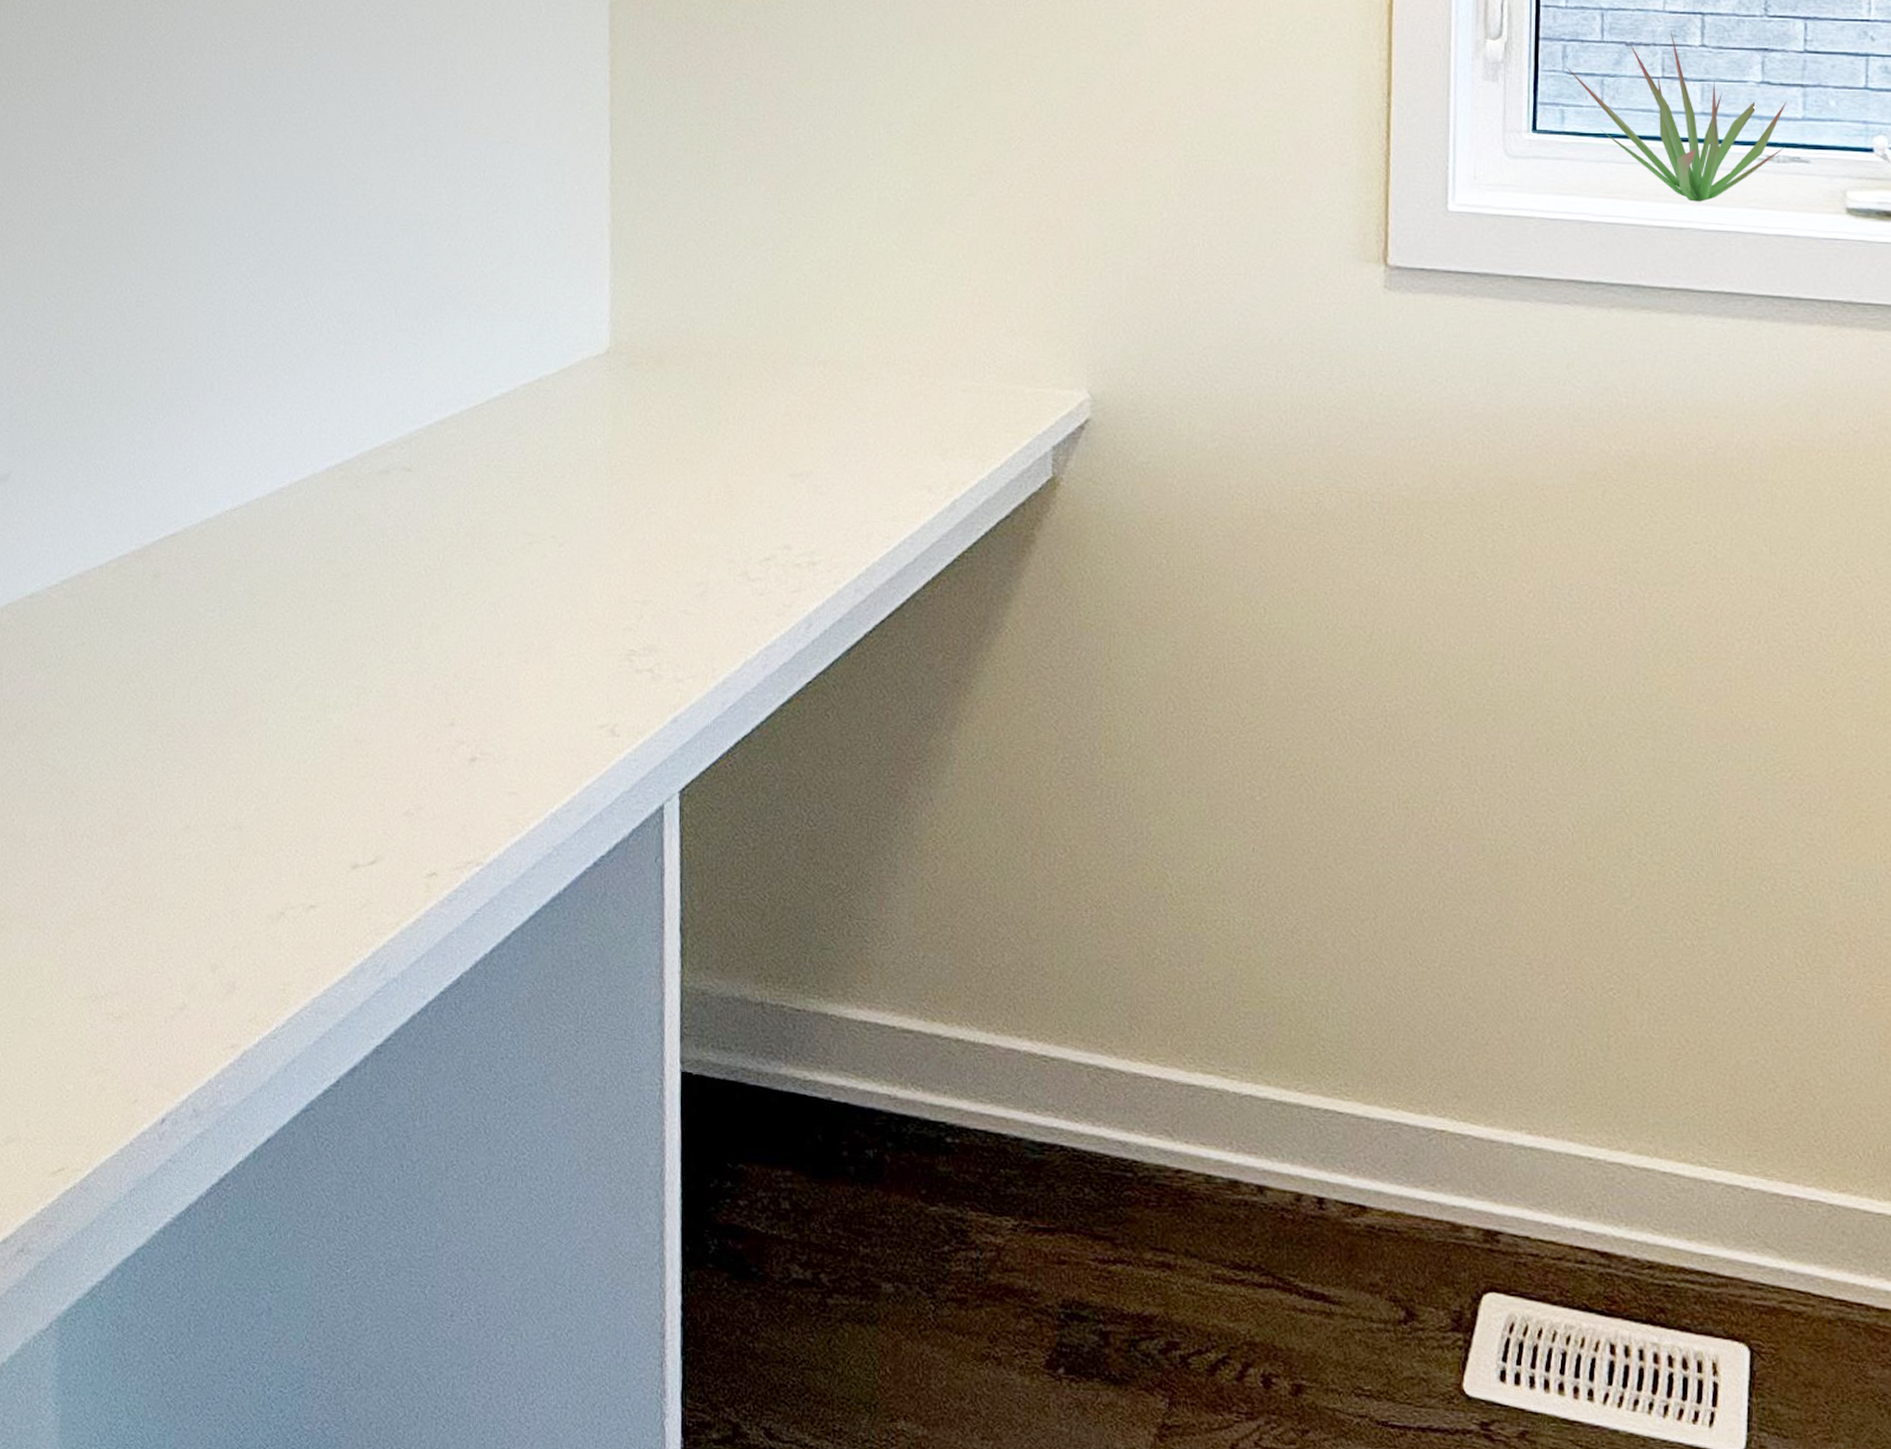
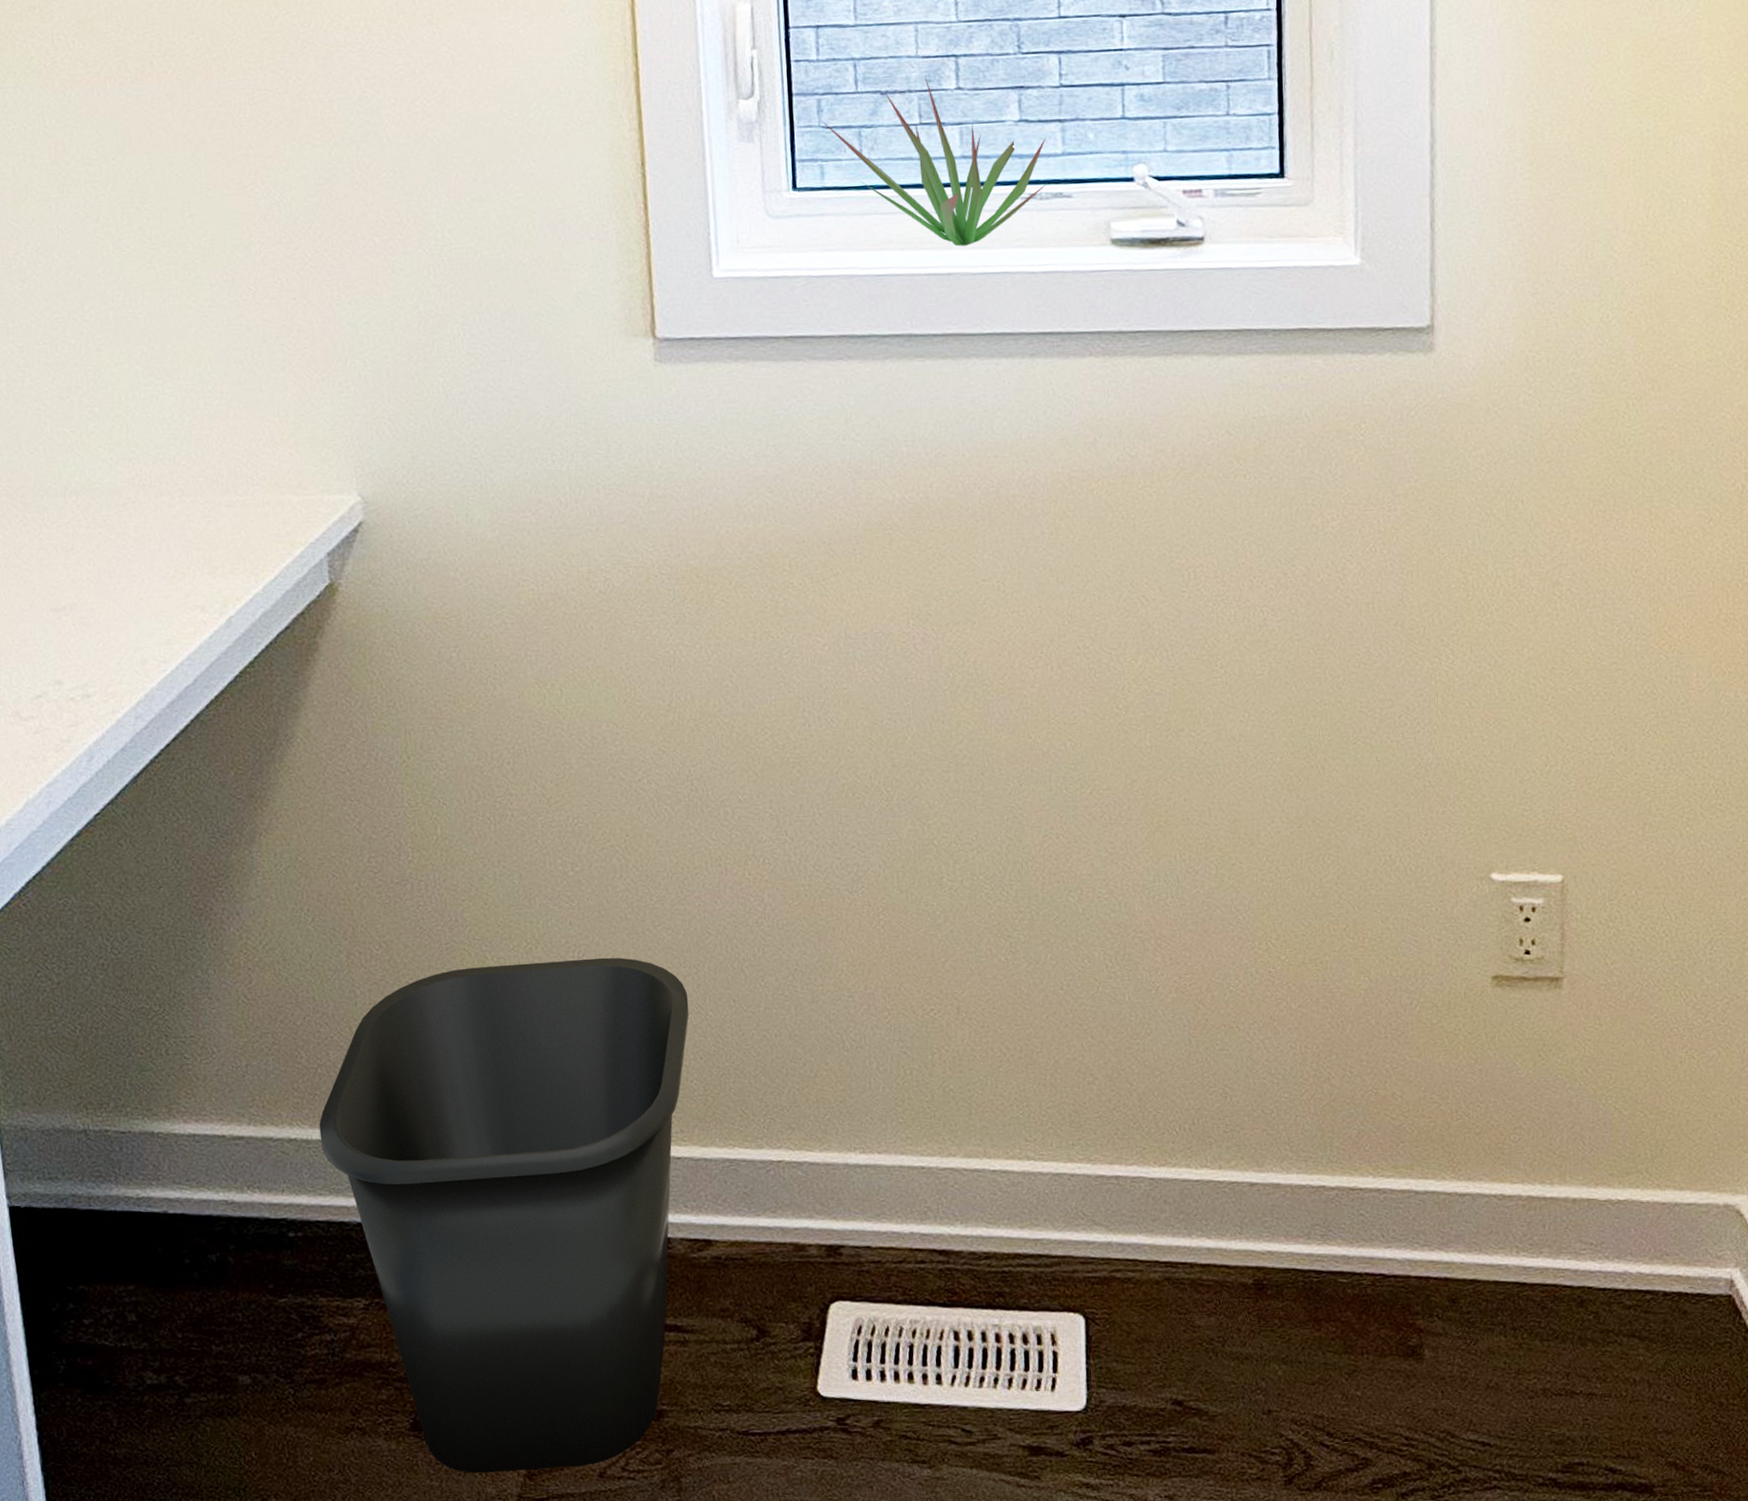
waste bin: none [987,883,1364,1434] -> present [319,957,690,1473]

